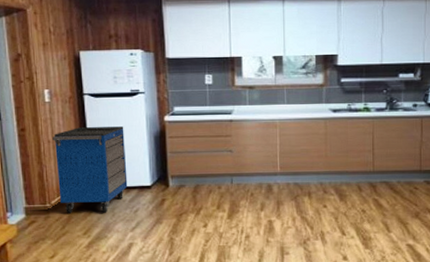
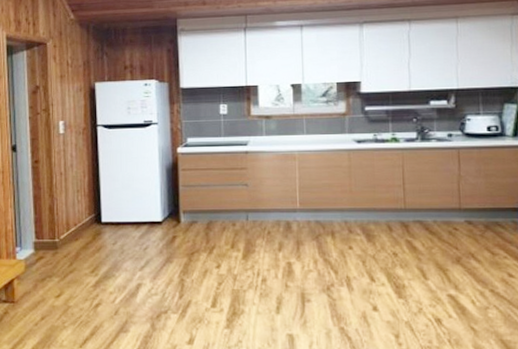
storage cabinet: present [52,126,128,214] -> none [65,158,138,250]

